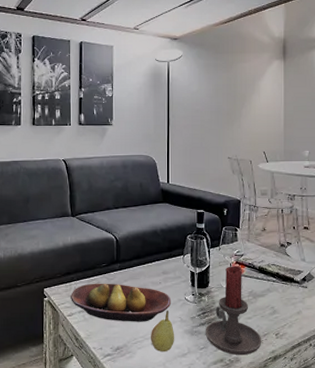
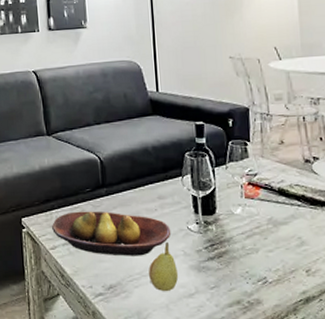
candle holder: present [205,266,262,356] -> none [215,187,289,297]

